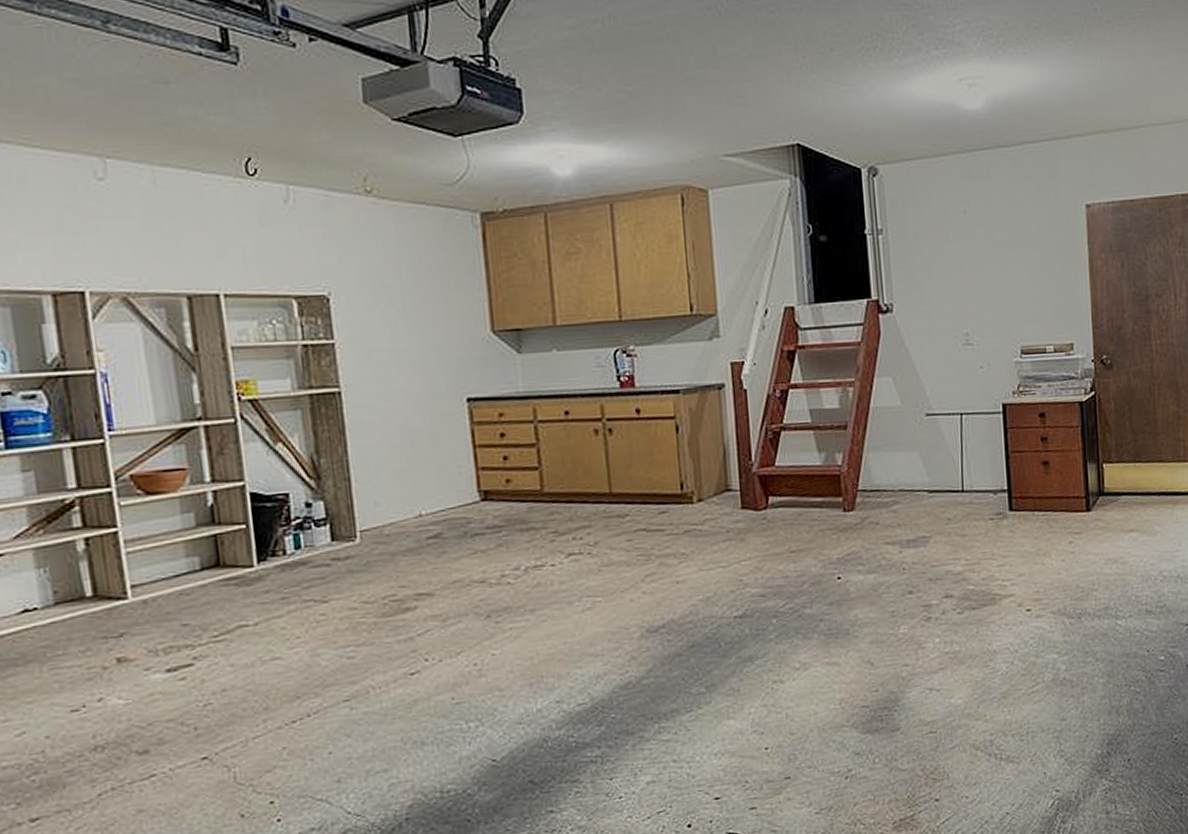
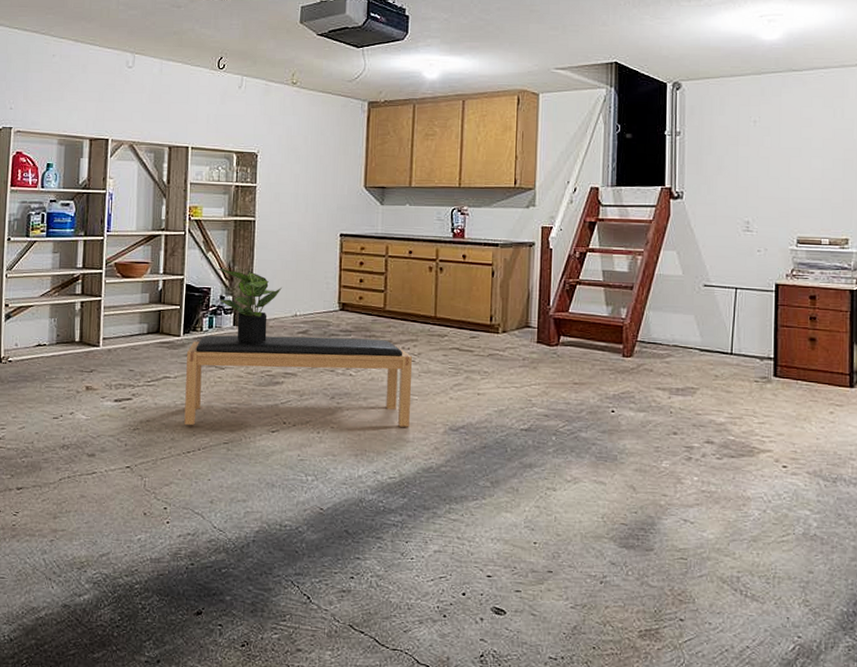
bench: none [266,531,595,686] -> present [184,335,413,427]
potted plant: none [292,463,395,562] -> present [216,267,282,343]

